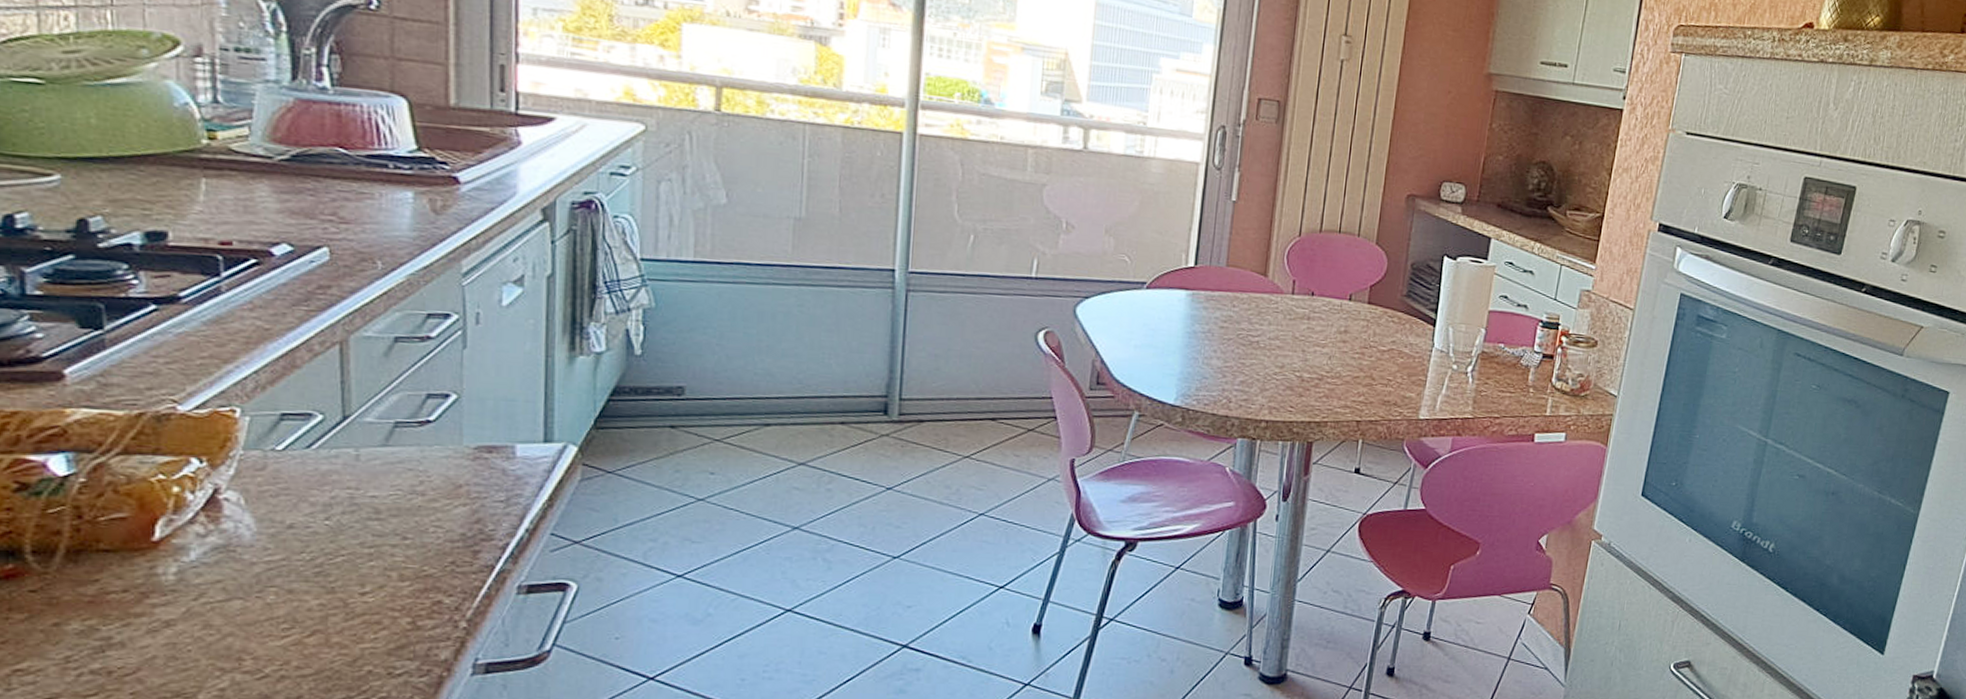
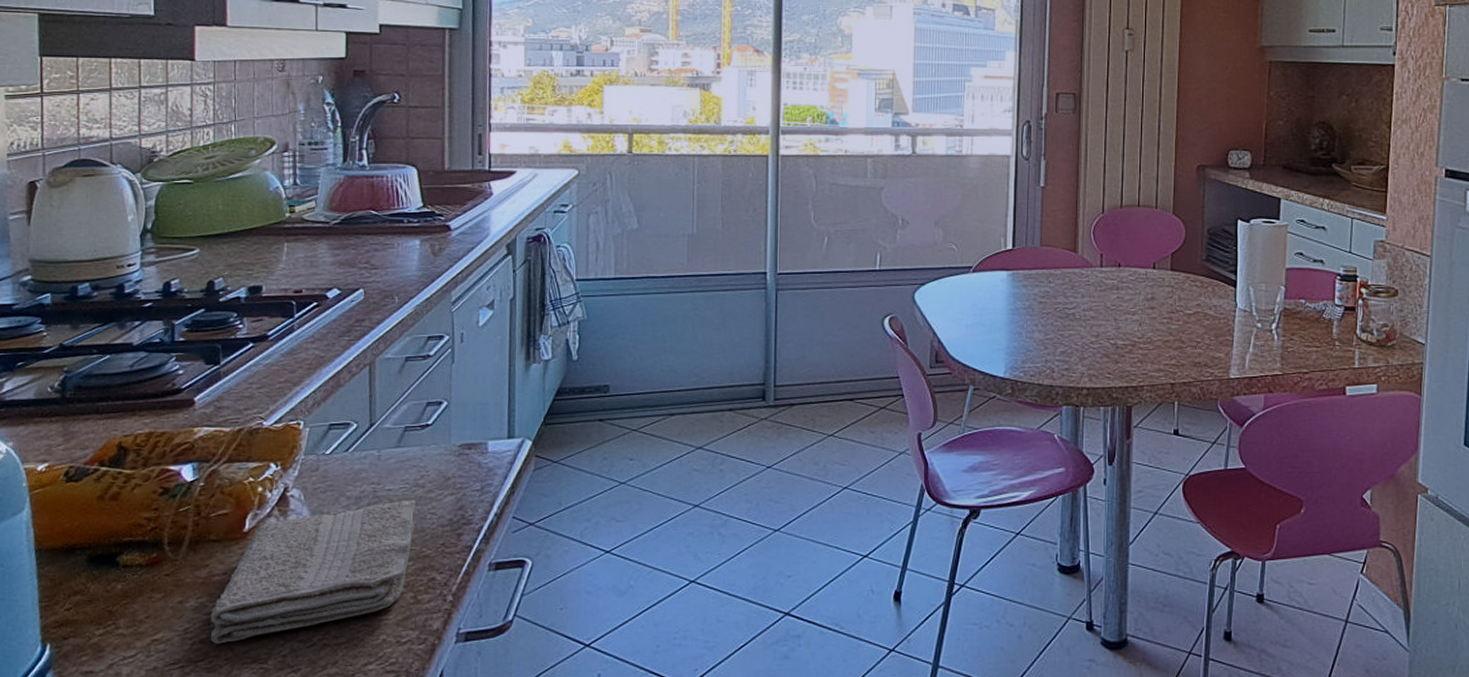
washcloth: none [104,509,413,675] -> present [210,500,416,644]

